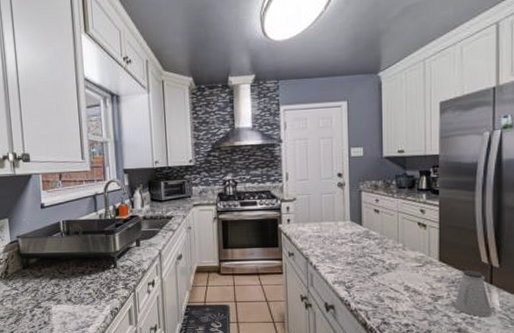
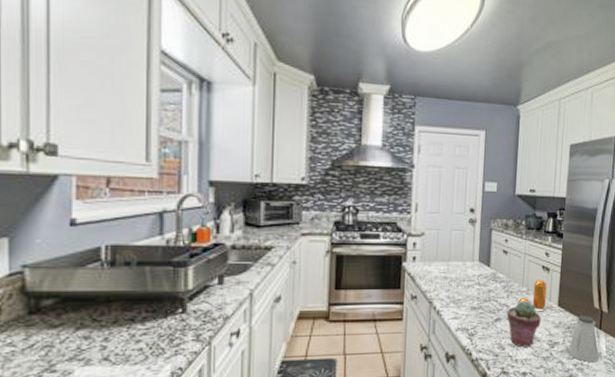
potted succulent: none [383,256,421,300] -> present [507,301,541,347]
pepper shaker: none [395,236,425,263] -> present [519,280,547,308]

